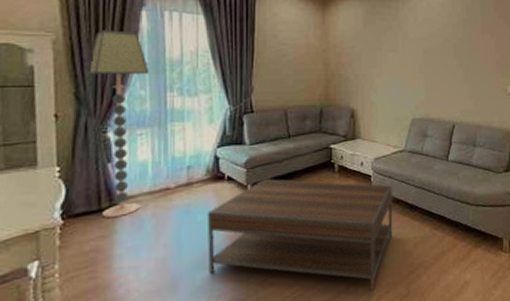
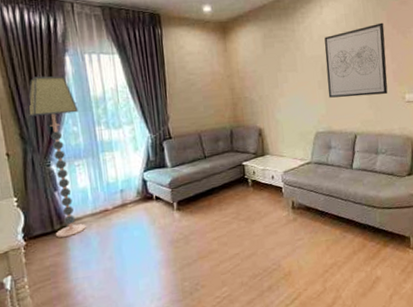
coffee table: present [207,179,393,290] -> none [141,194,307,288]
wall art: none [428,11,491,85] -> present [324,22,388,98]

